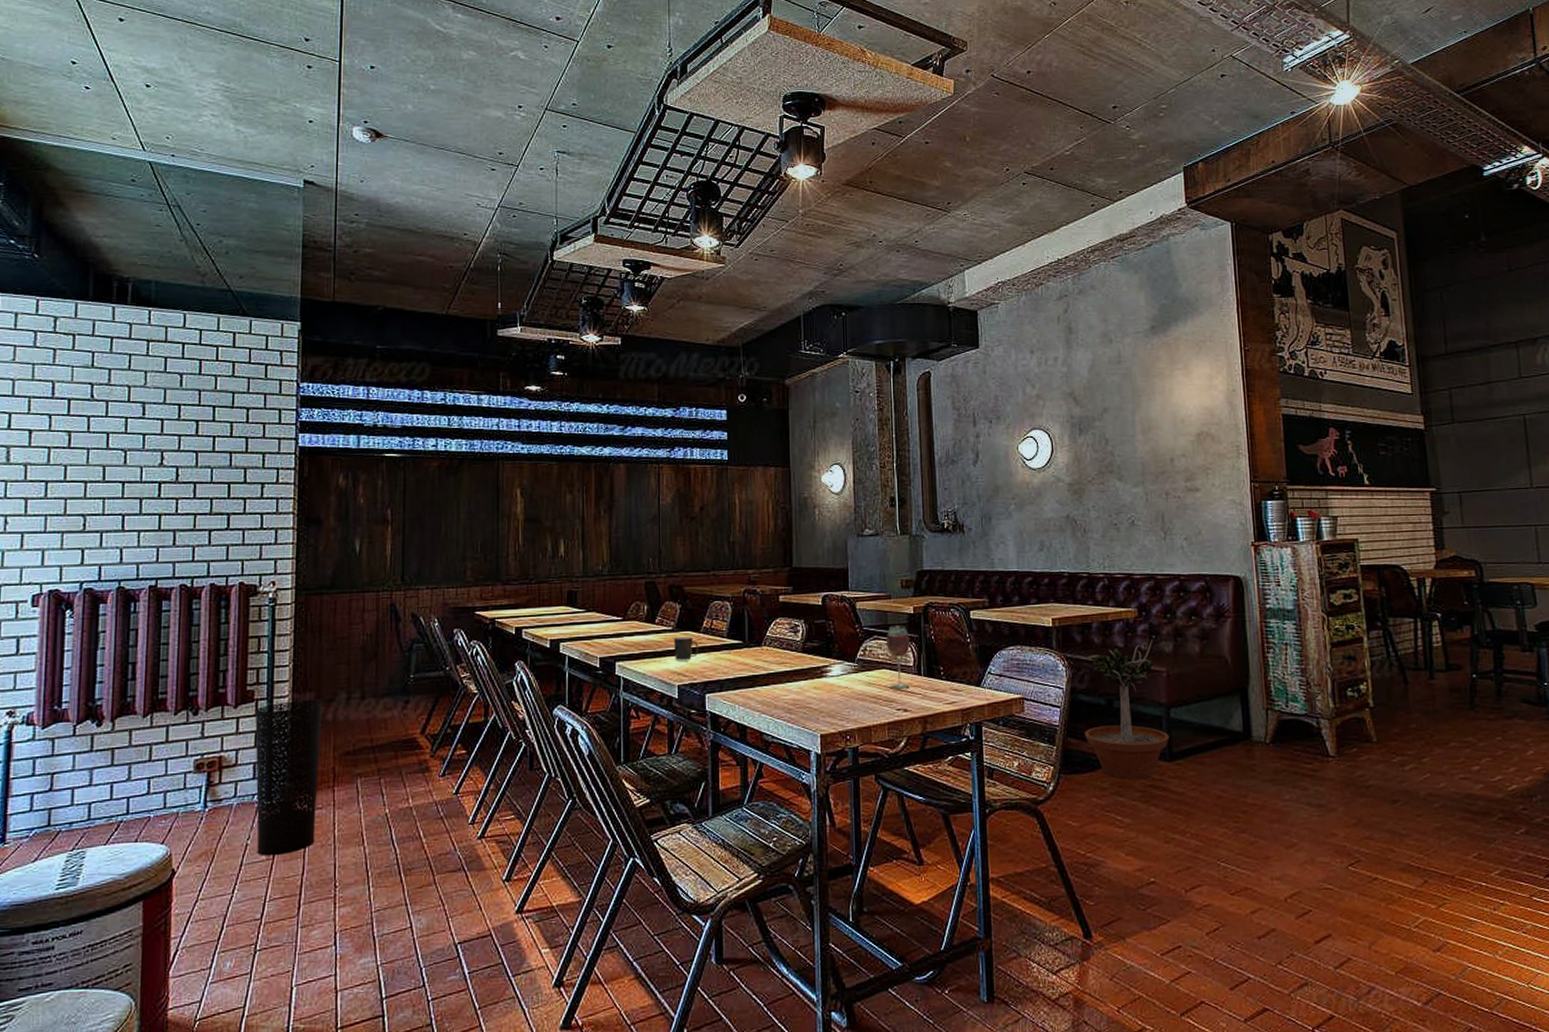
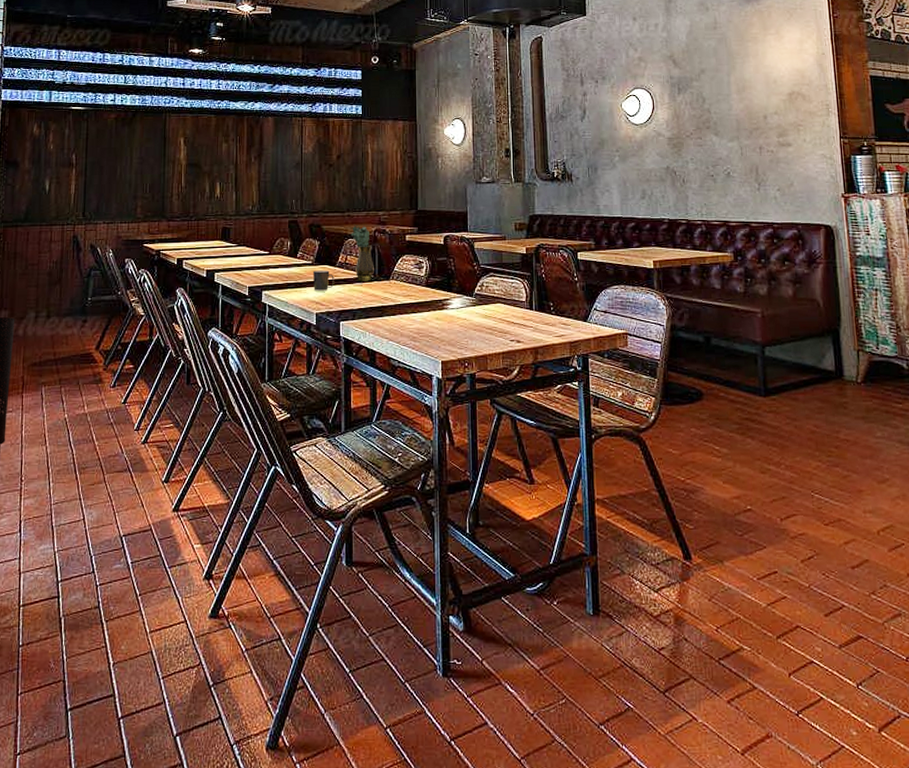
vase: none [717,584,744,649] -> present [351,224,374,282]
wineglass: present [886,625,910,690] -> none [501,264,523,323]
potted tree: present [1084,640,1169,779] -> none [683,282,764,412]

